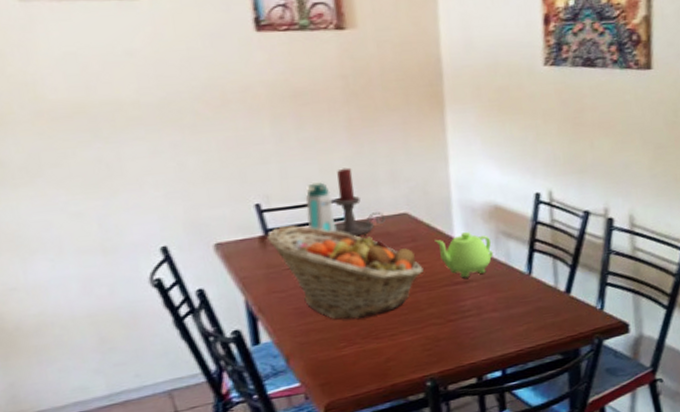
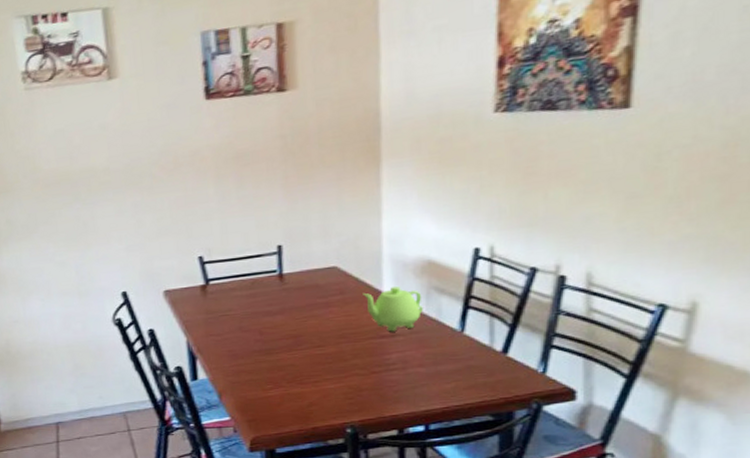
fruit basket: present [266,225,424,320] -> none [207,276,350,364]
water bottle: present [305,181,335,232] -> none [242,236,268,283]
candle holder: present [333,167,385,237] -> none [266,223,315,288]

